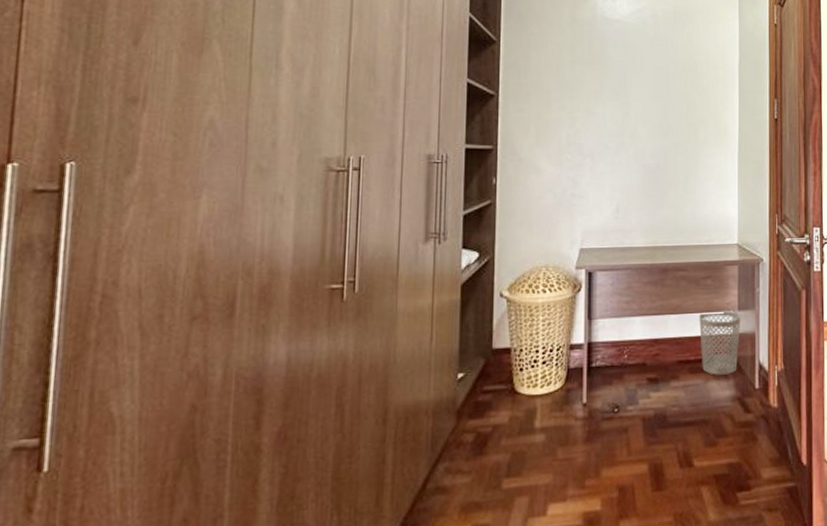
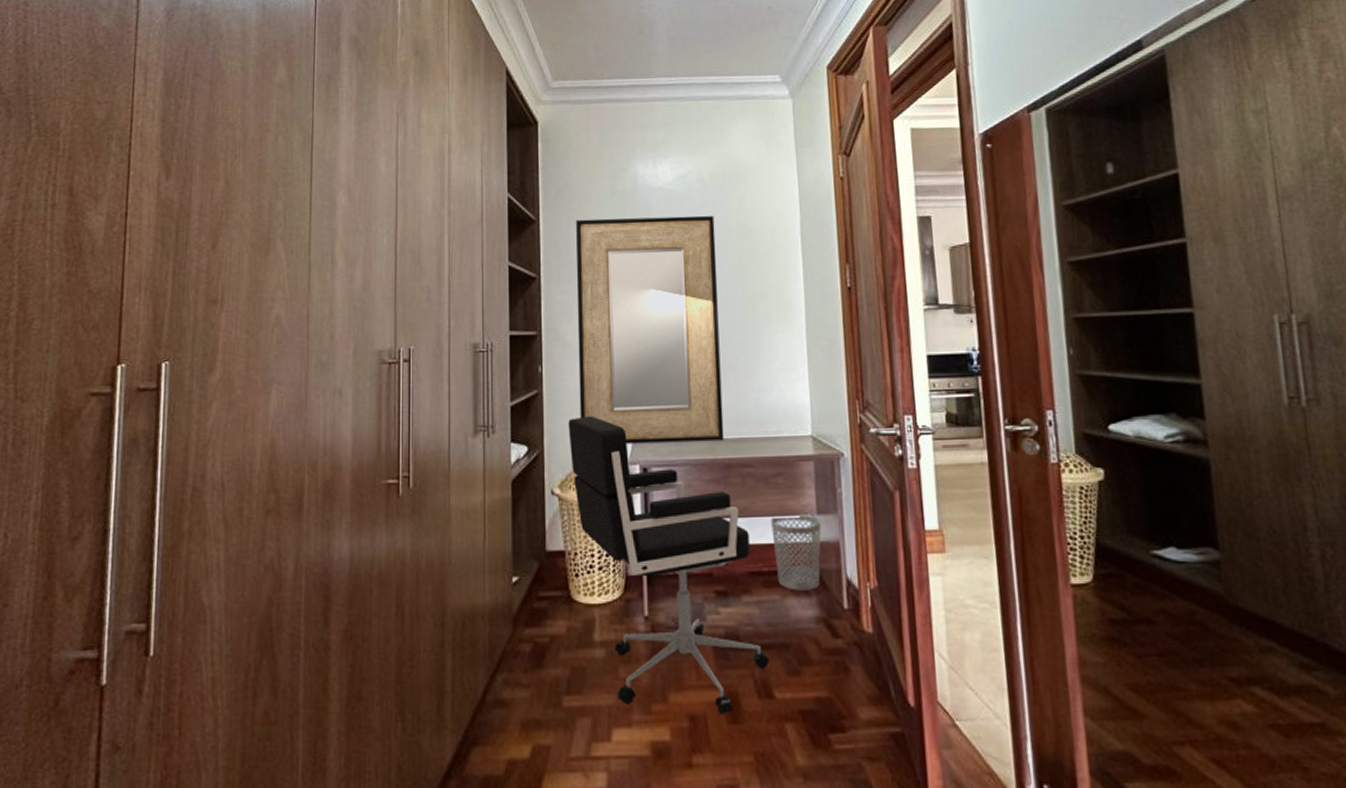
office chair: none [519,225,692,485] -> present [568,416,770,715]
home mirror: none [531,43,665,251] -> present [576,215,725,444]

